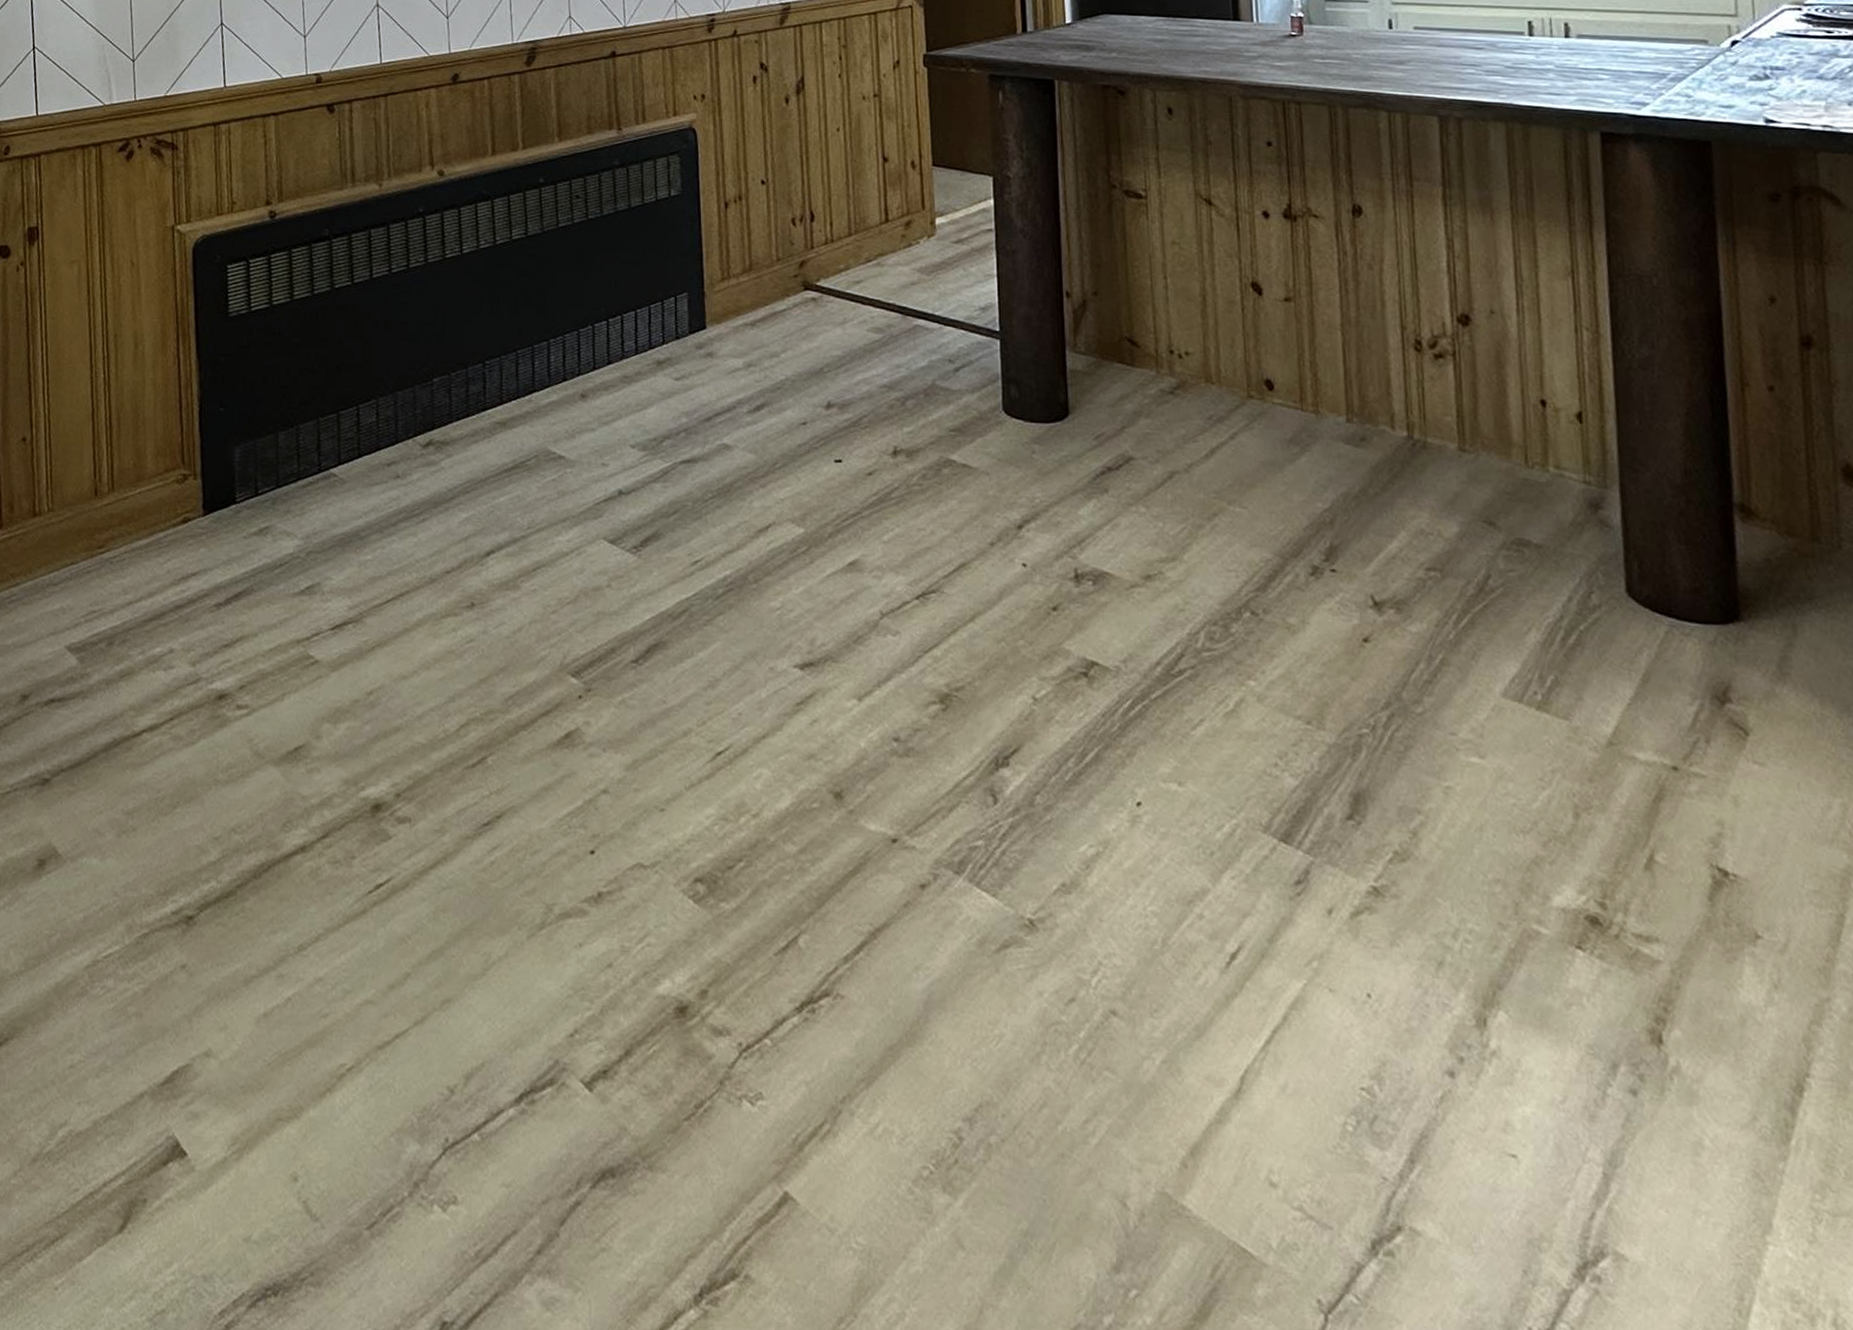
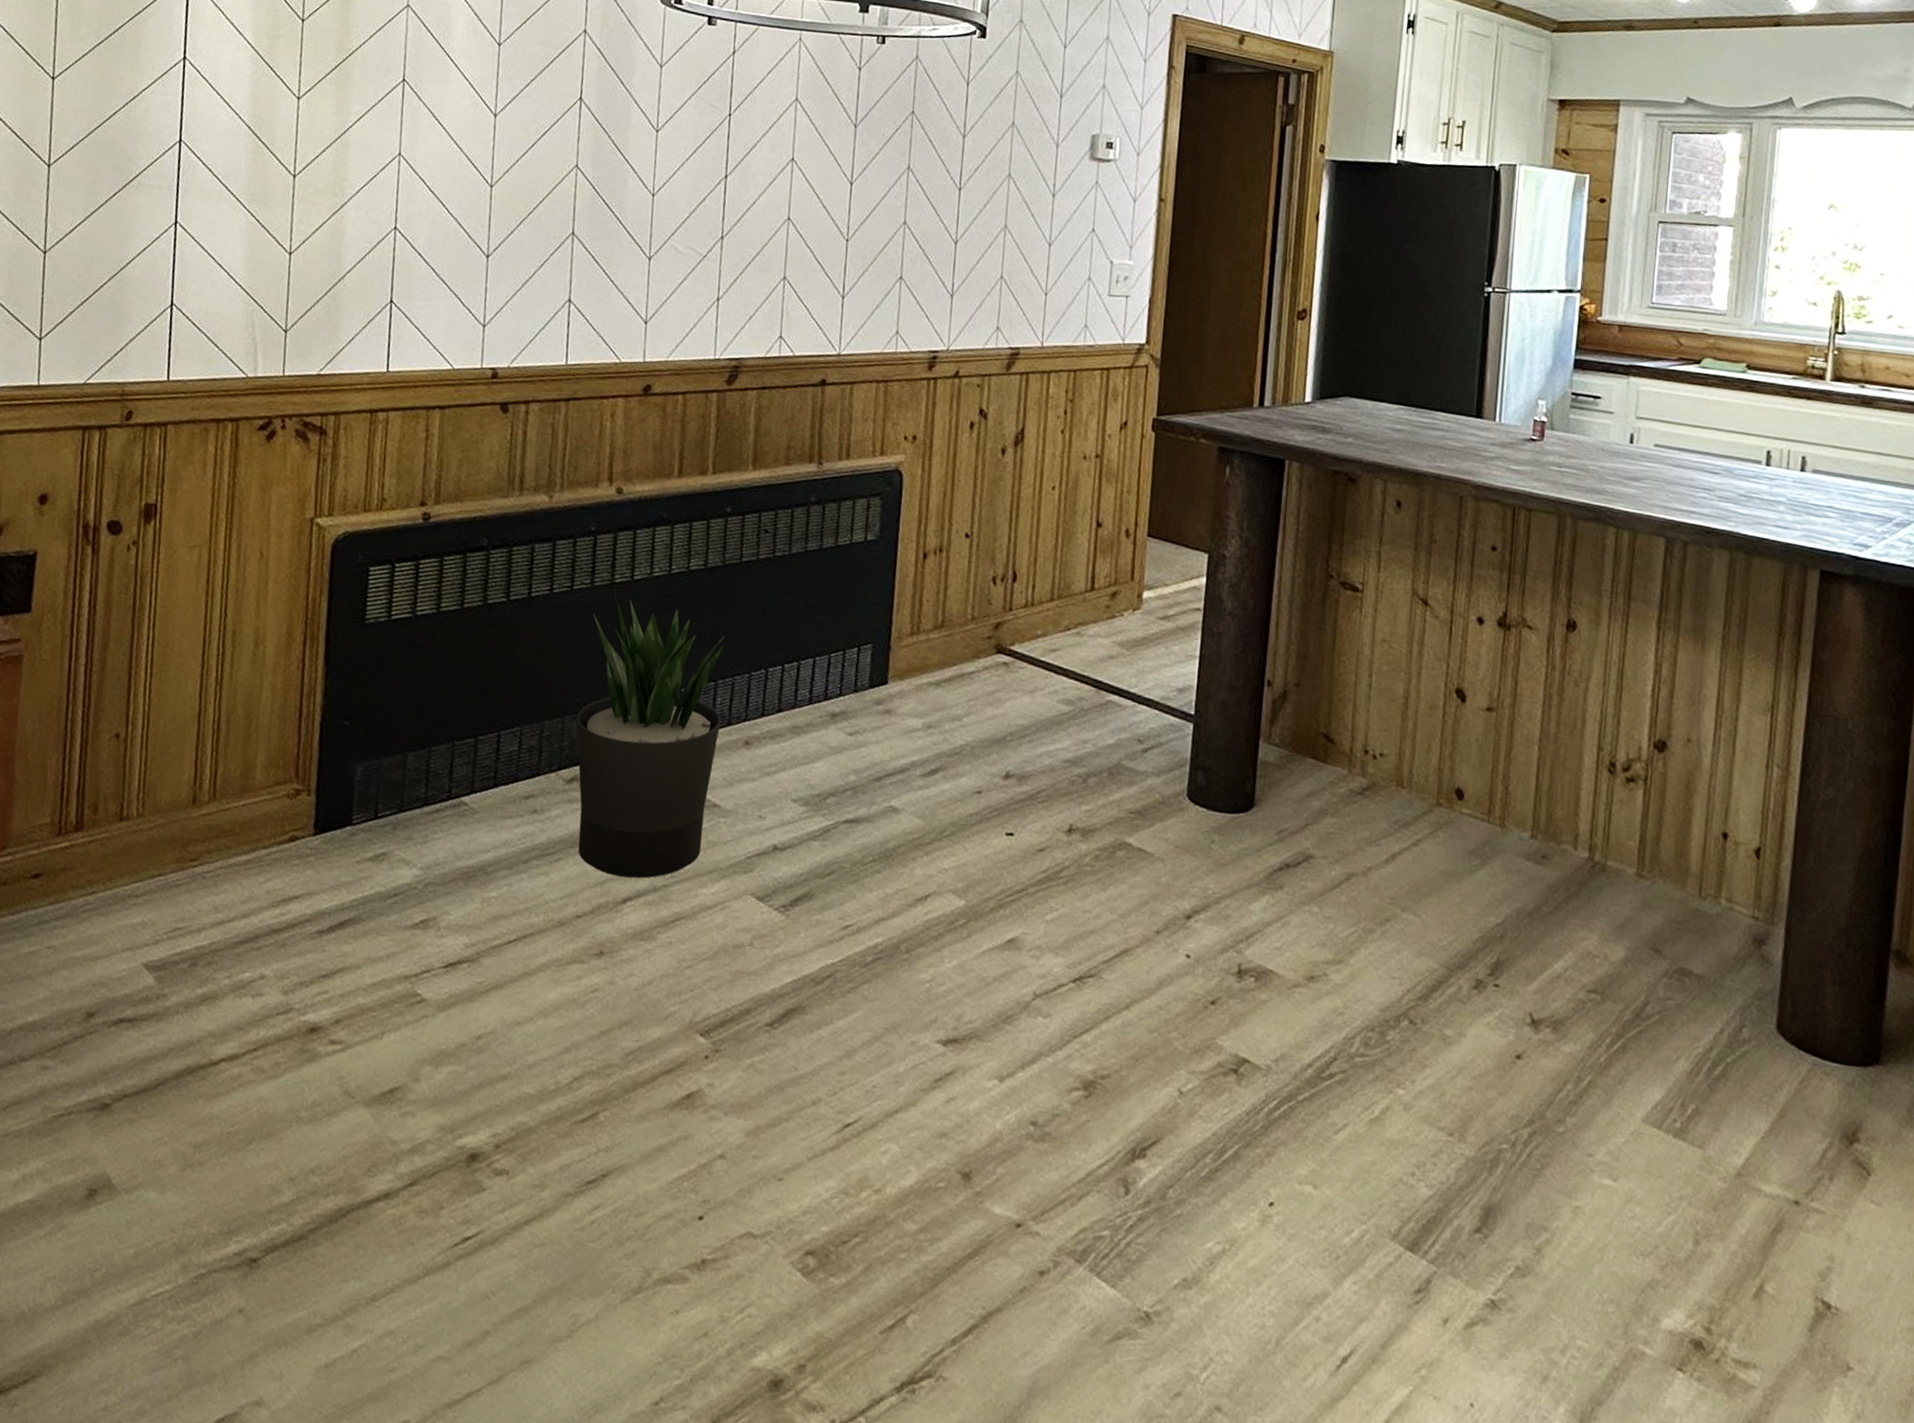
planter: none [425,263,557,532] -> present [576,588,725,879]

